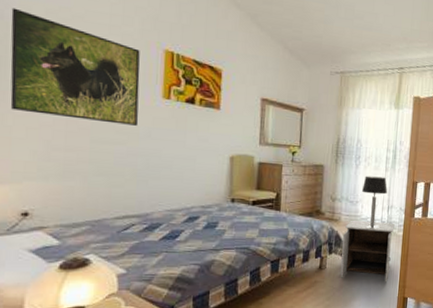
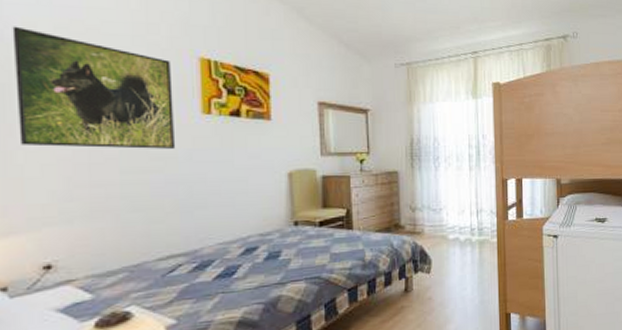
nightstand: present [340,220,395,282] -> none [428,229,487,300]
table lamp: present [361,176,388,229] -> none [444,177,475,239]

